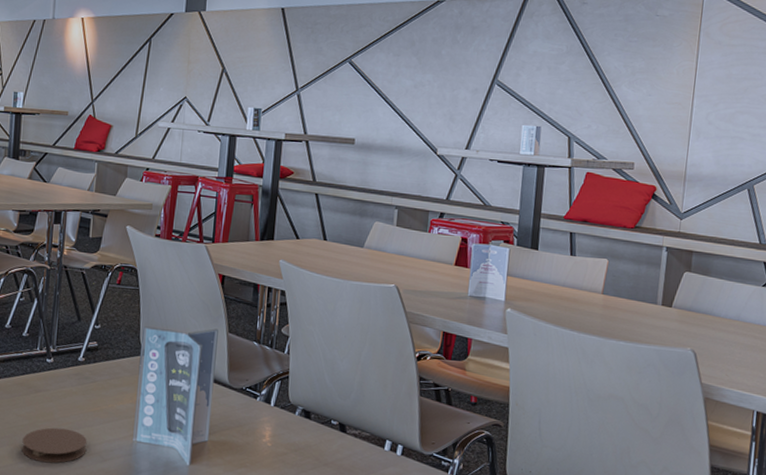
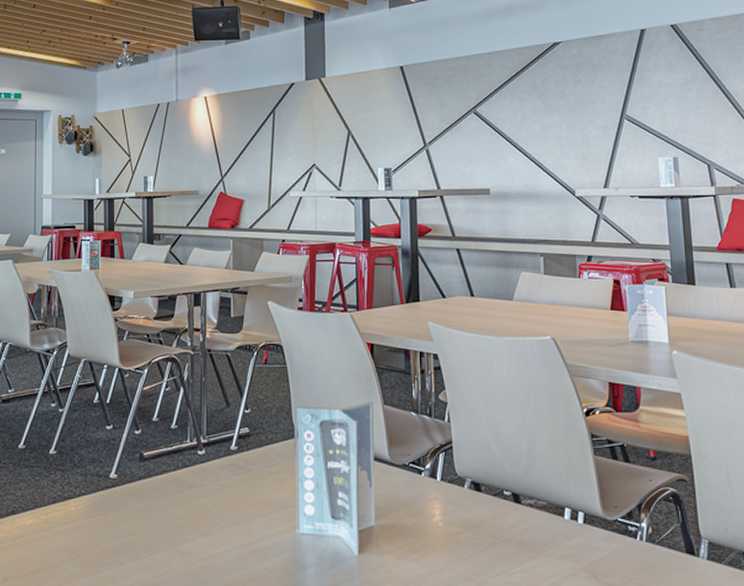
coaster: present [21,427,87,463] -> none [179,526,248,566]

